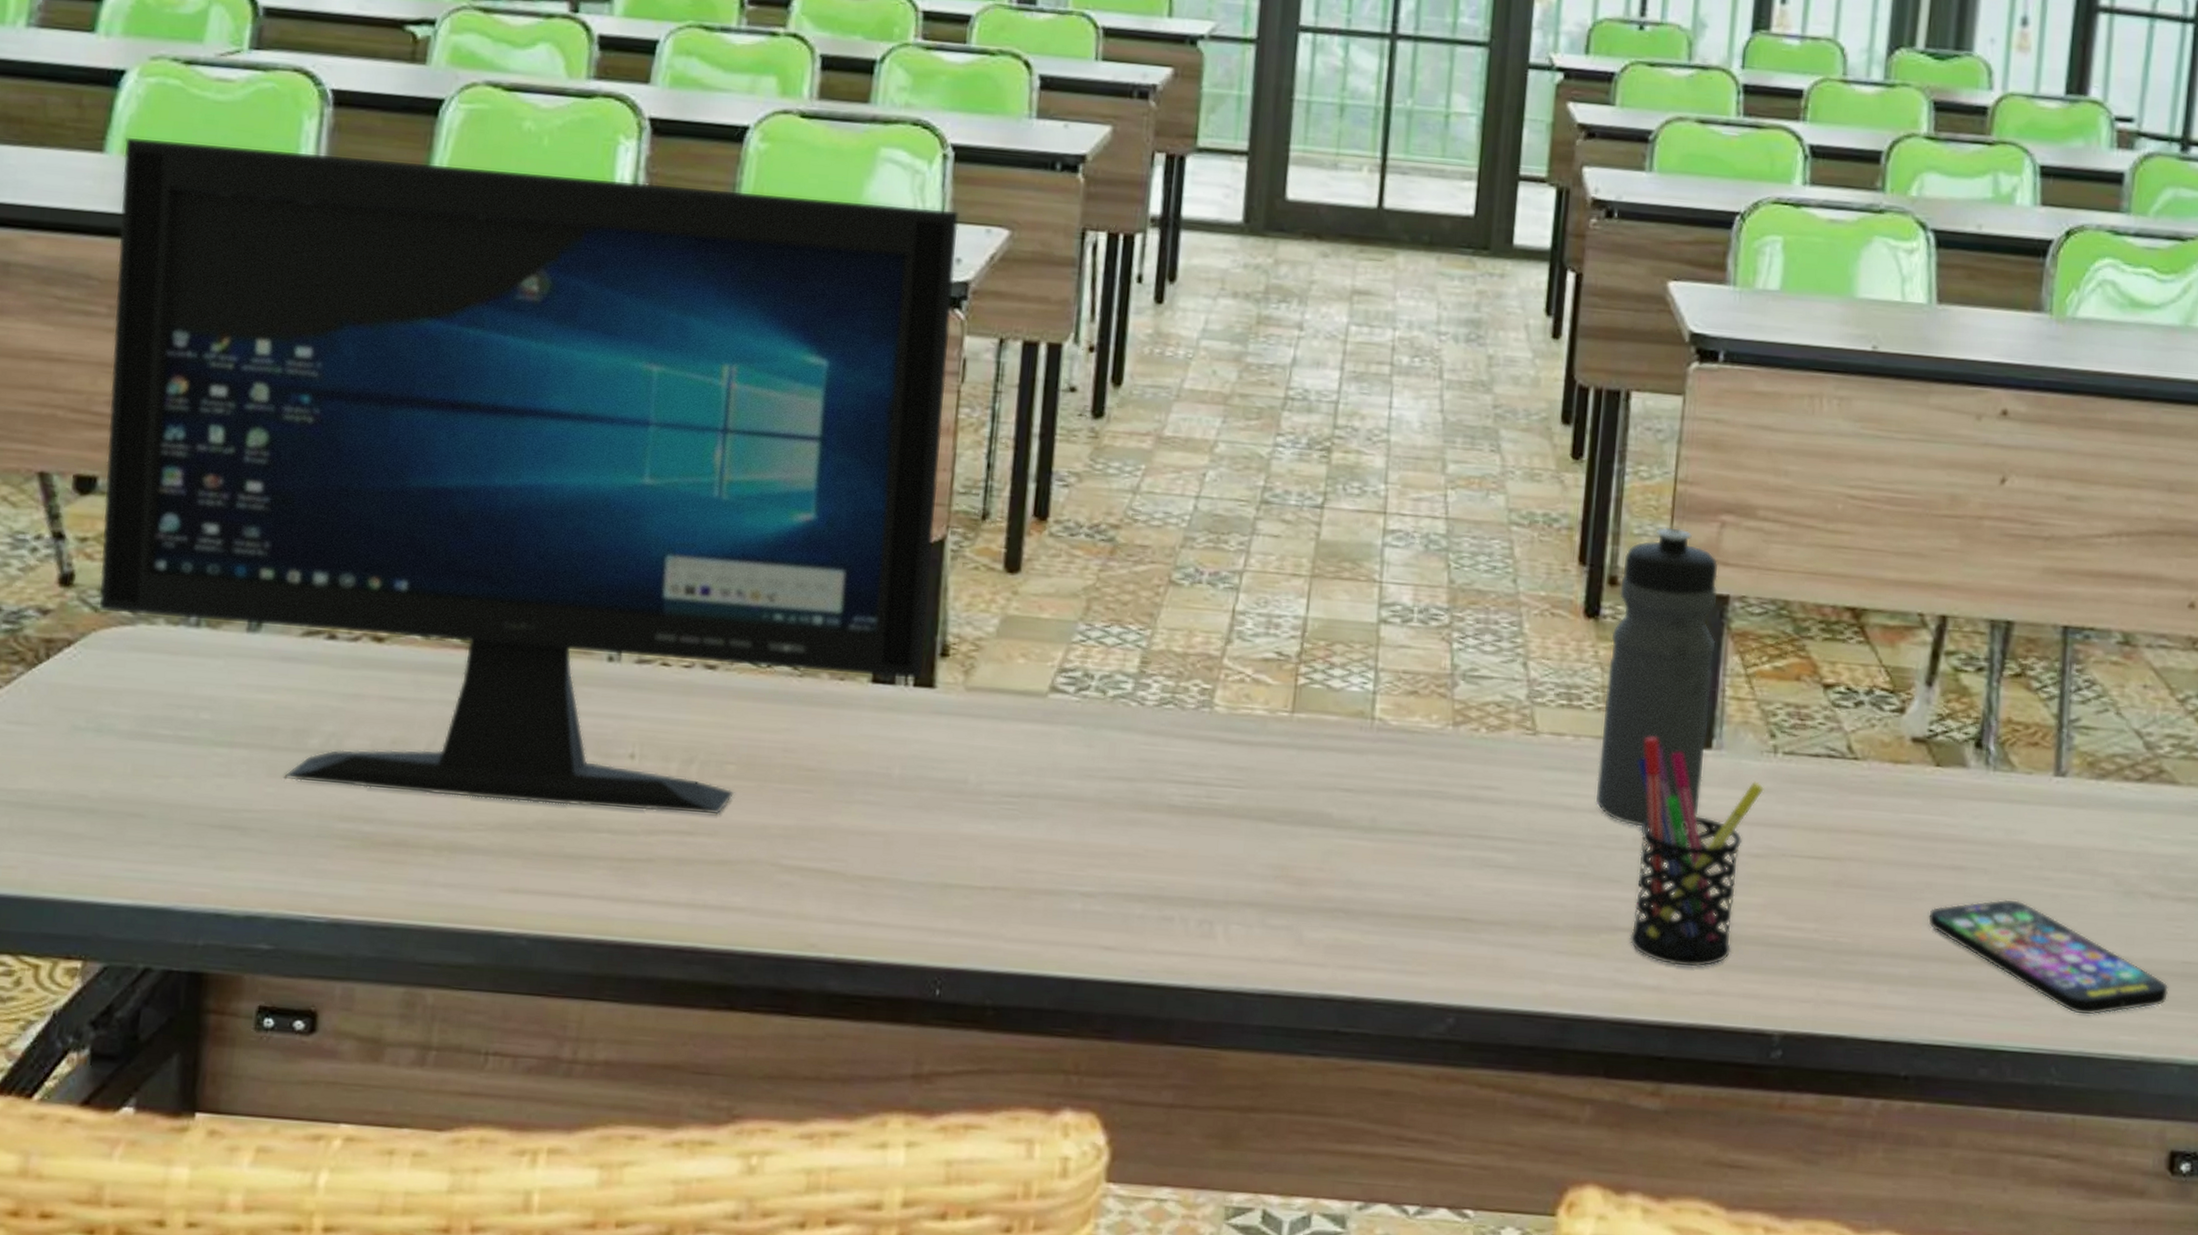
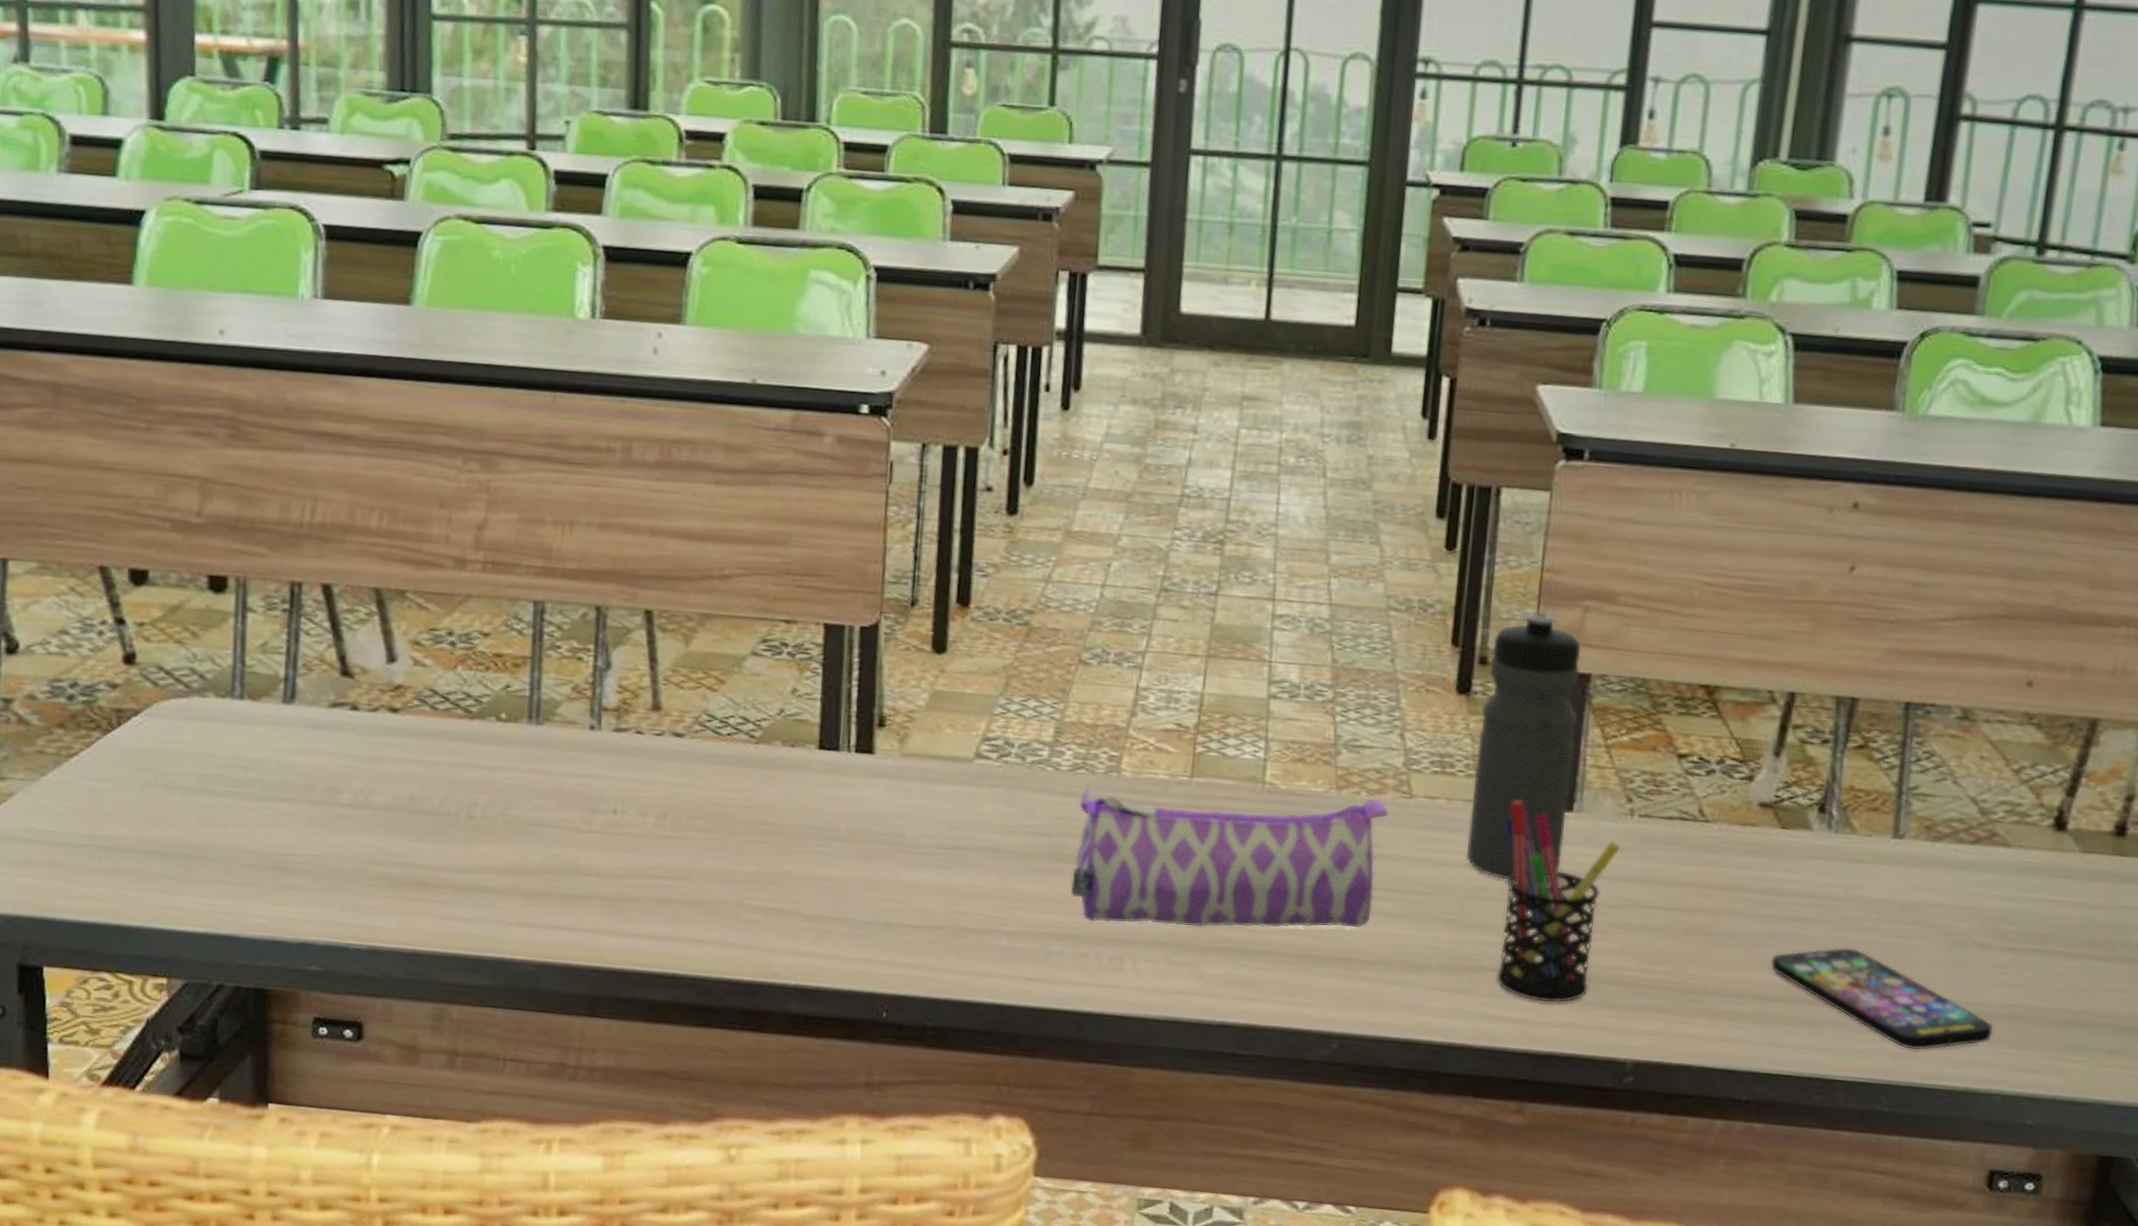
computer monitor: present [98,138,959,815] -> none [149,271,883,862]
pencil case: none [1154,726,1511,885] -> present [1070,788,1389,928]

